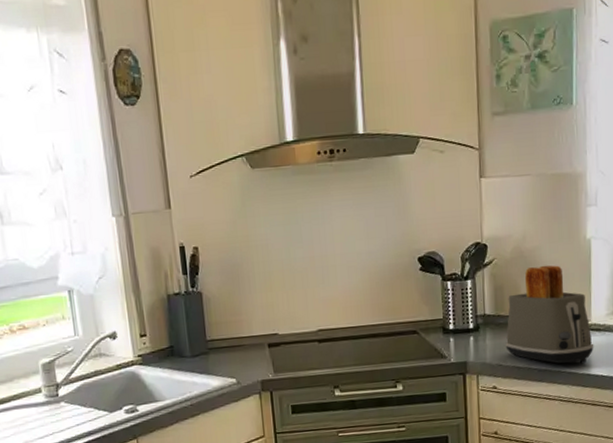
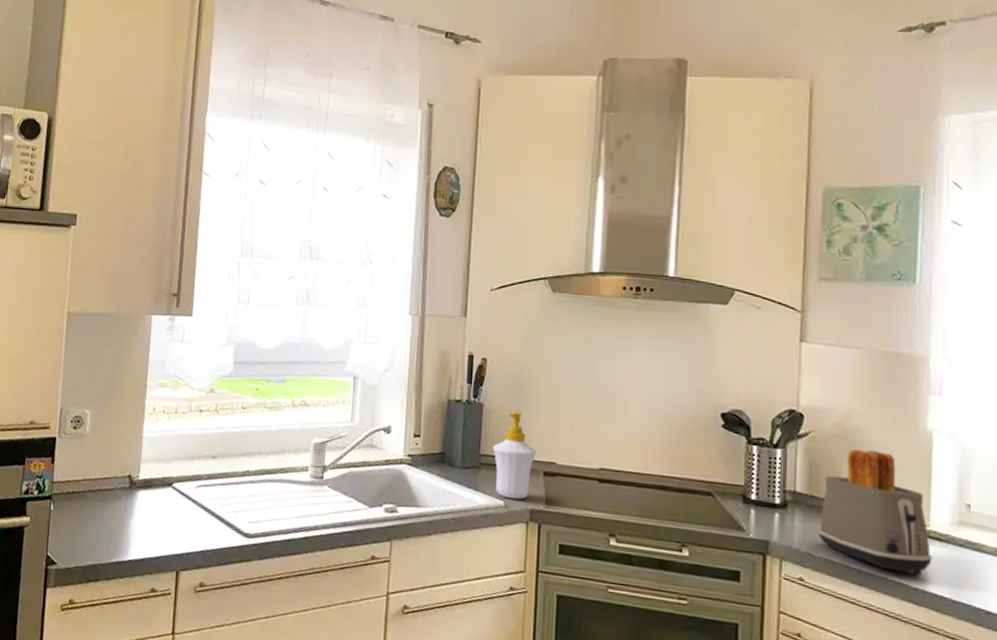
soap bottle: none [218,291,259,376] -> present [493,410,536,500]

